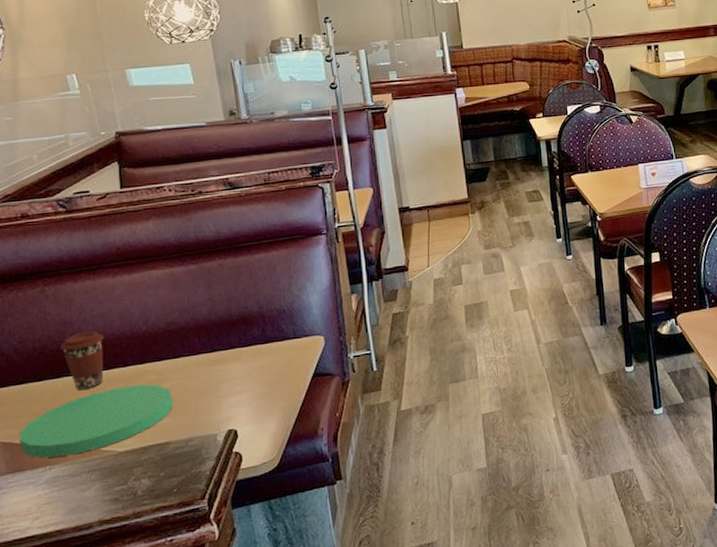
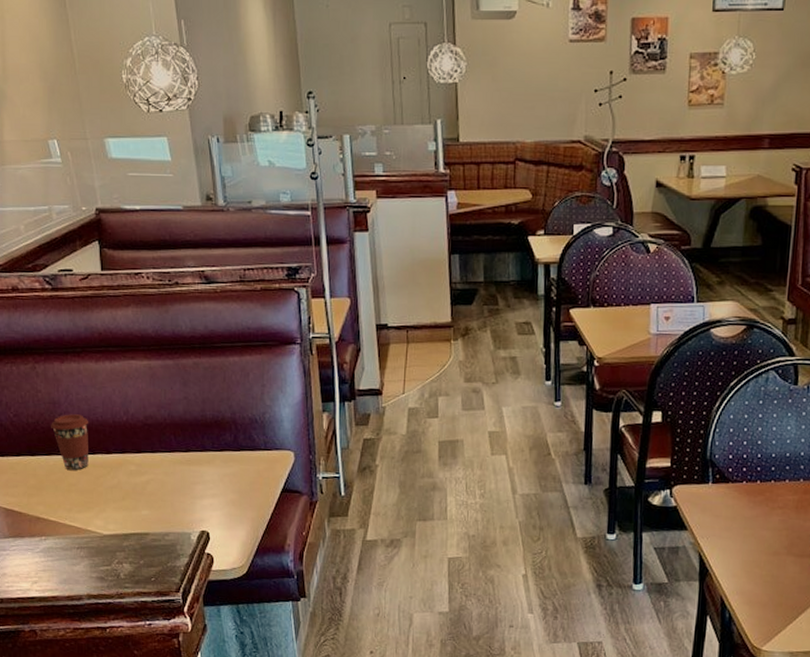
plate: present [19,384,173,458] -> none [18,473,151,531]

